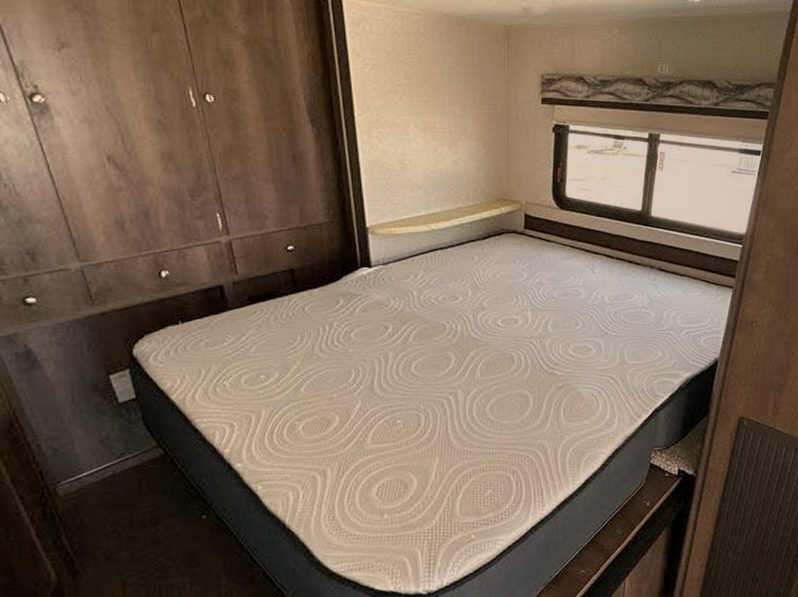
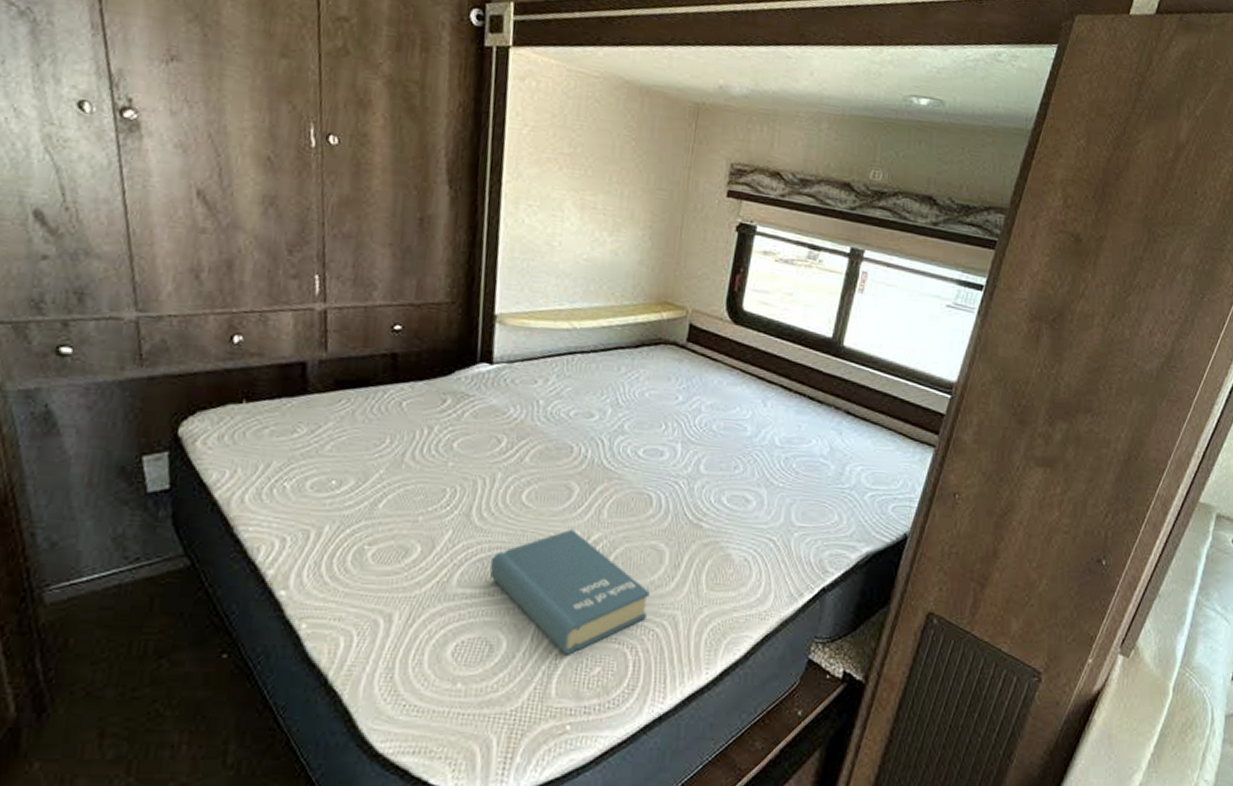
book: none [395,388,522,484] -> present [490,528,650,655]

